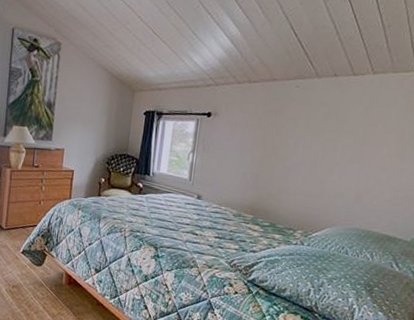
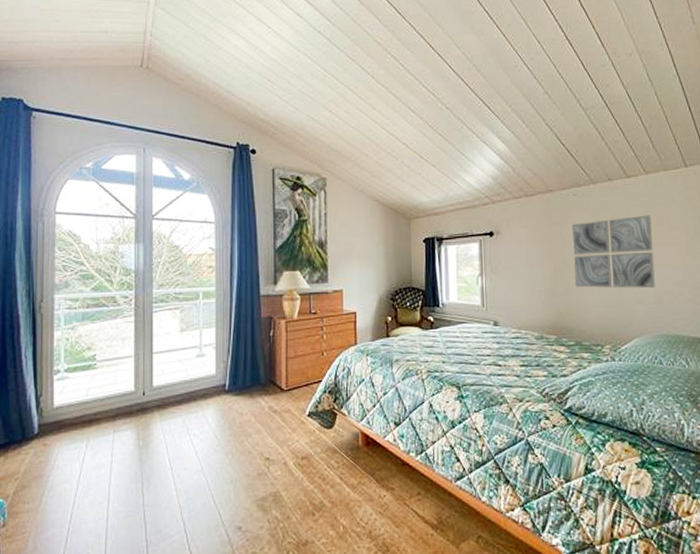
wall art: none [279,114,369,185] -> present [571,215,655,289]

